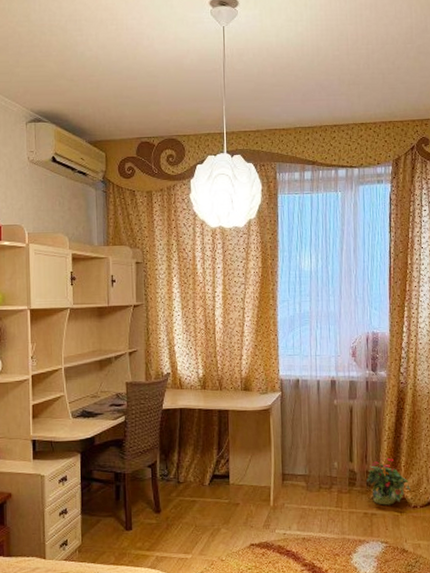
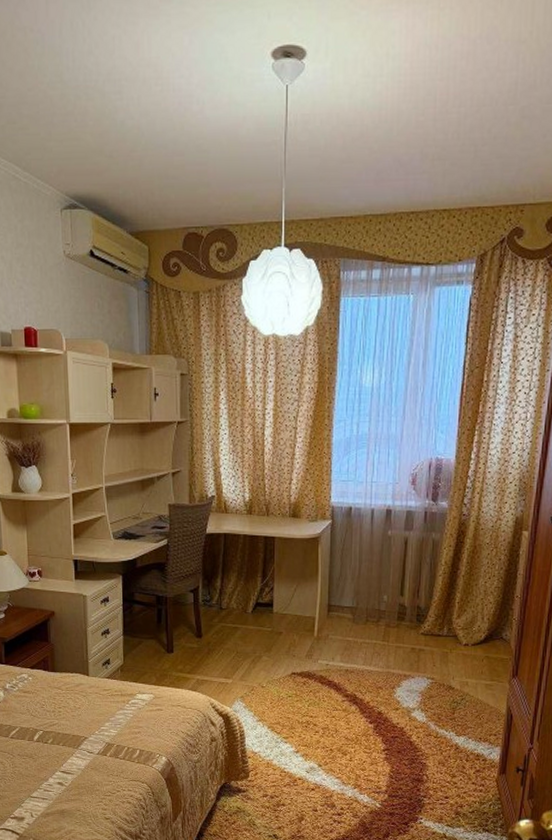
potted plant: present [366,457,410,506] -> none [417,593,463,642]

